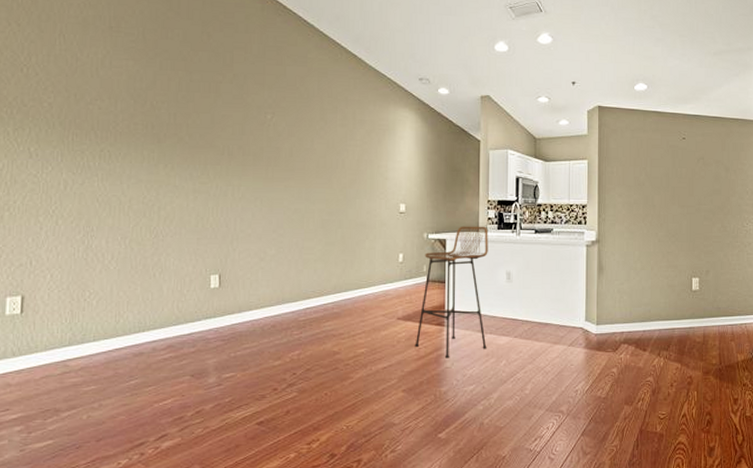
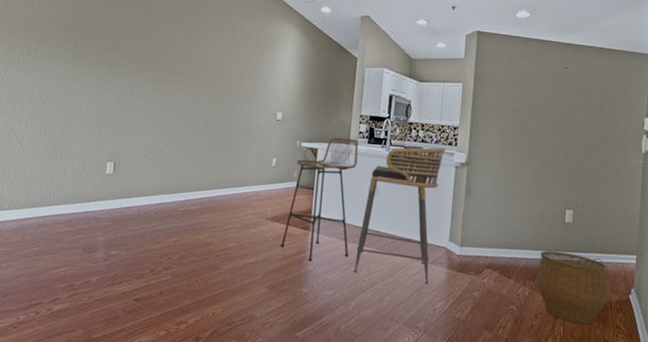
bar stool: none [493,227,577,367] -> present [353,147,447,285]
basket: none [669,319,735,387] -> present [536,250,609,325]

